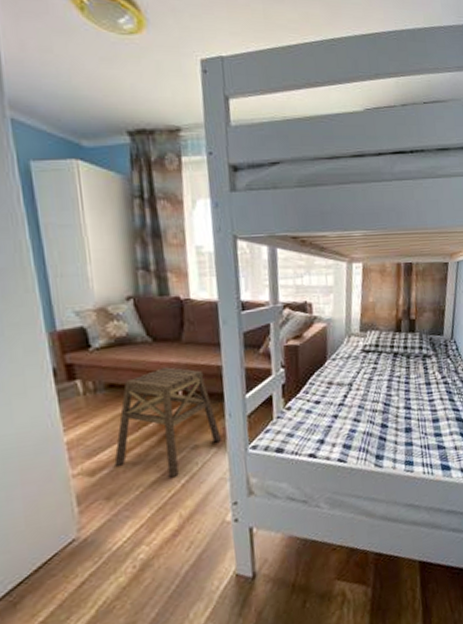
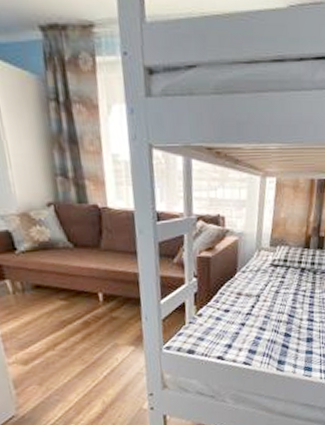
stool: present [114,367,221,478] -> none [44,272,138,370]

